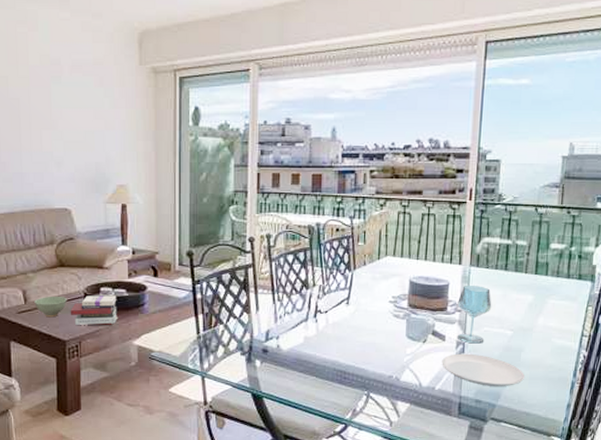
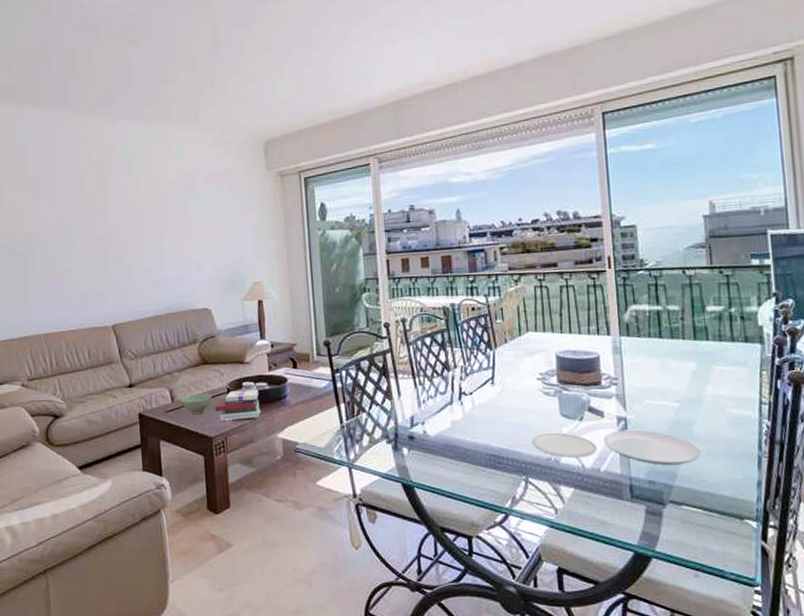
plate: none [377,352,435,377] -> present [532,432,598,458]
wine glass: present [457,286,492,344] -> none [612,356,651,419]

